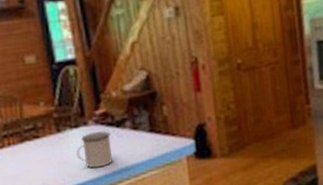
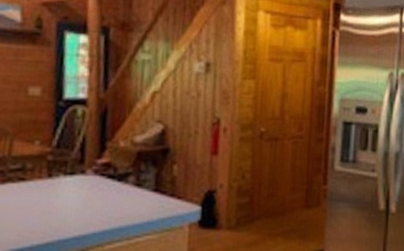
mug: present [76,131,113,169] -> none [65,182,109,224]

